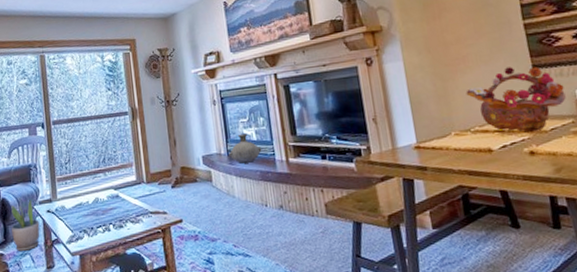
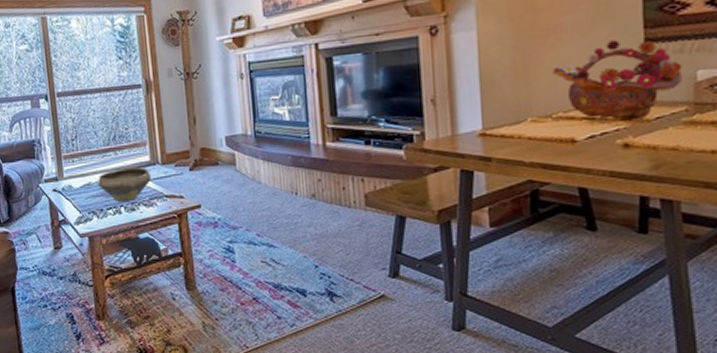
potted plant: present [11,200,40,251] -> none [15,178,47,230]
bowl: none [89,186,137,220] -> present [98,166,151,202]
vase: present [228,133,262,164] -> none [256,112,295,146]

